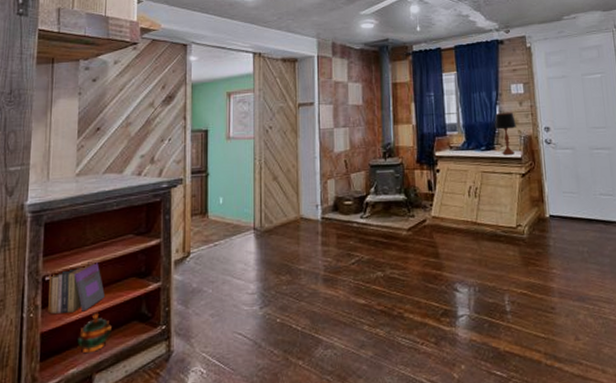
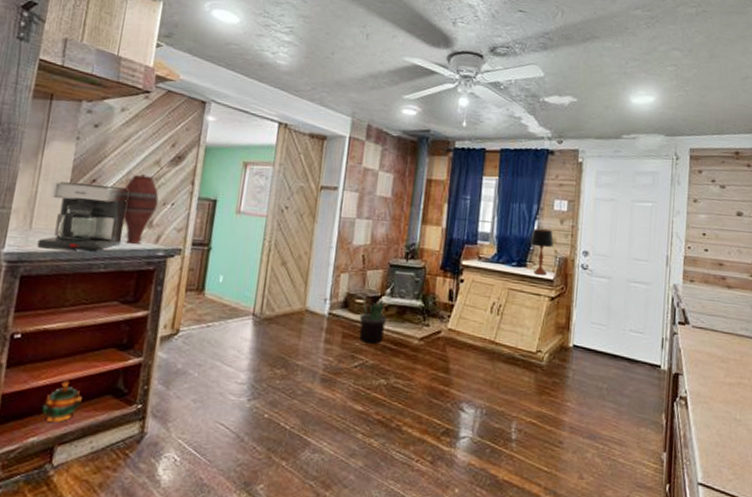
books: present [48,262,105,314] -> none [12,324,79,378]
coffee maker: none [55,130,129,196] -> present [37,181,128,252]
vase: none [125,117,157,180] -> present [123,174,159,244]
planter: none [349,197,376,240] -> present [358,297,388,344]

